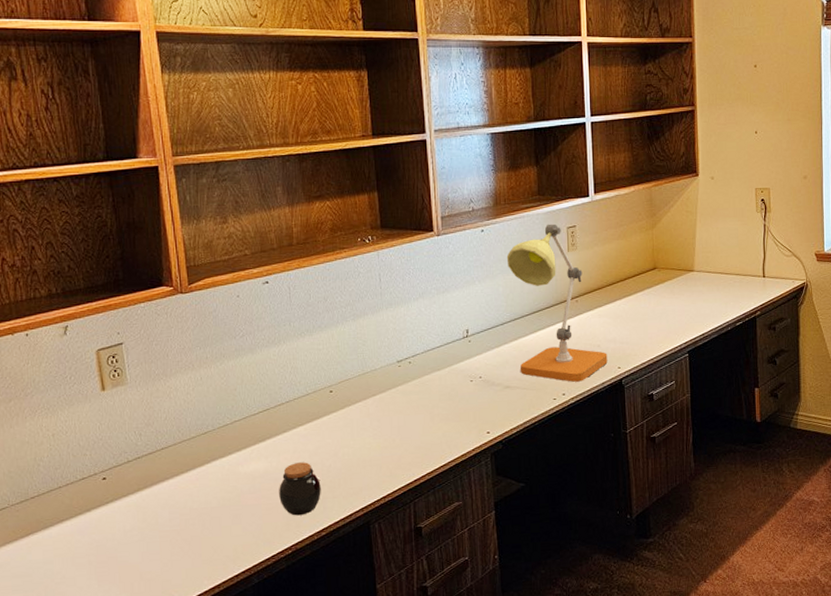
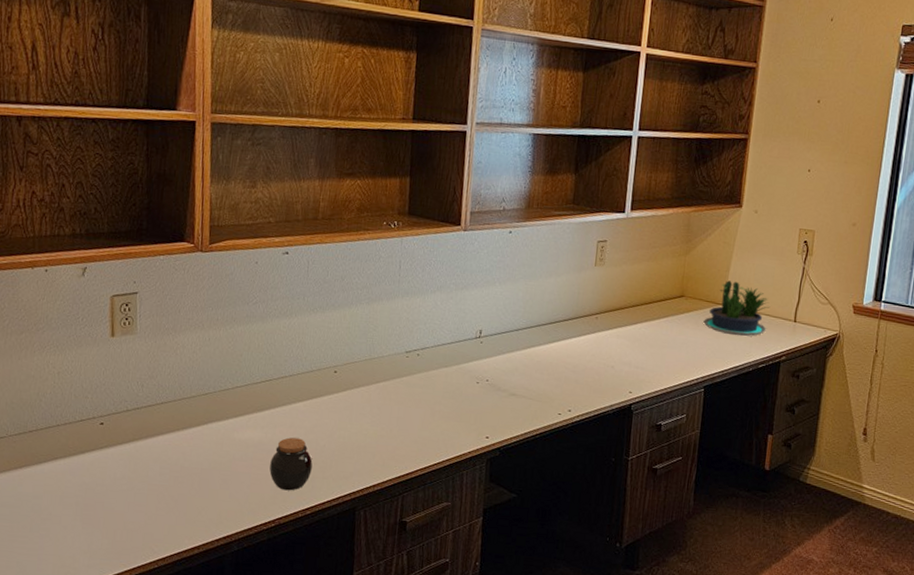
desk lamp: present [506,224,608,382] -> none [529,234,620,400]
potted plant: none [678,247,739,299] -> present [703,280,770,337]

